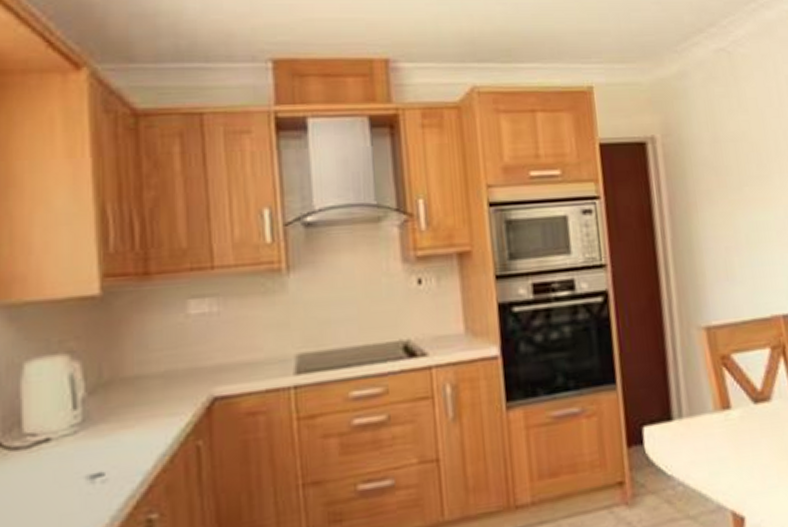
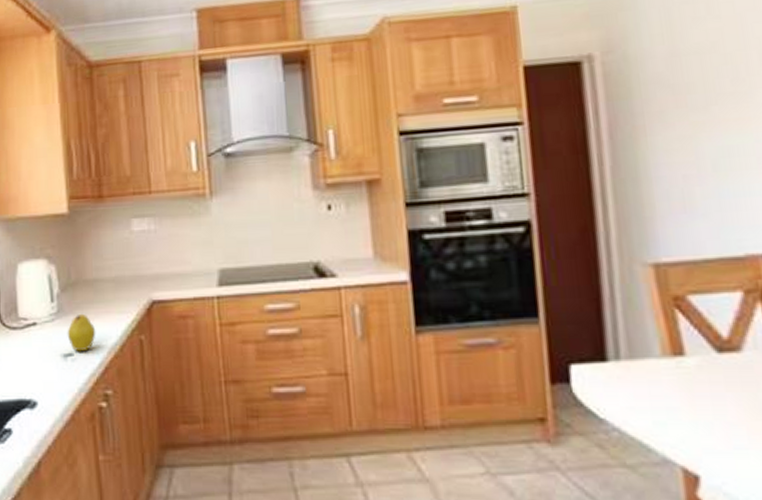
fruit: none [95,420,137,470] -> present [67,313,96,352]

